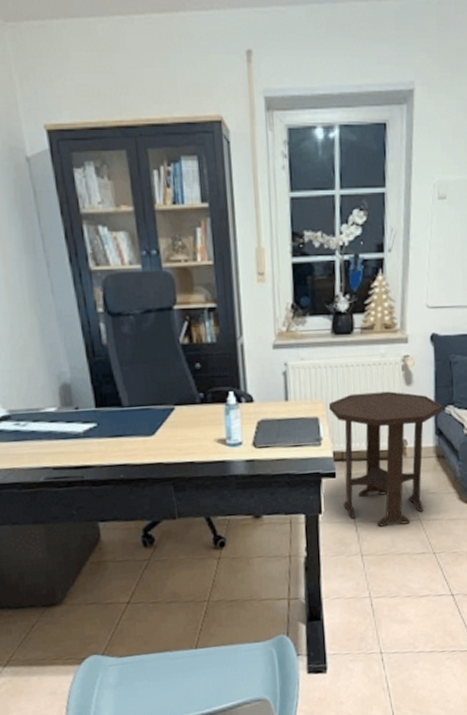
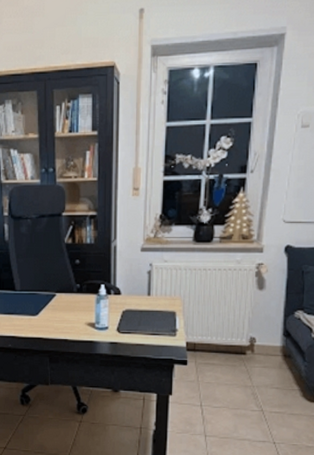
side table: present [328,391,443,527] -> none [185,294,293,413]

